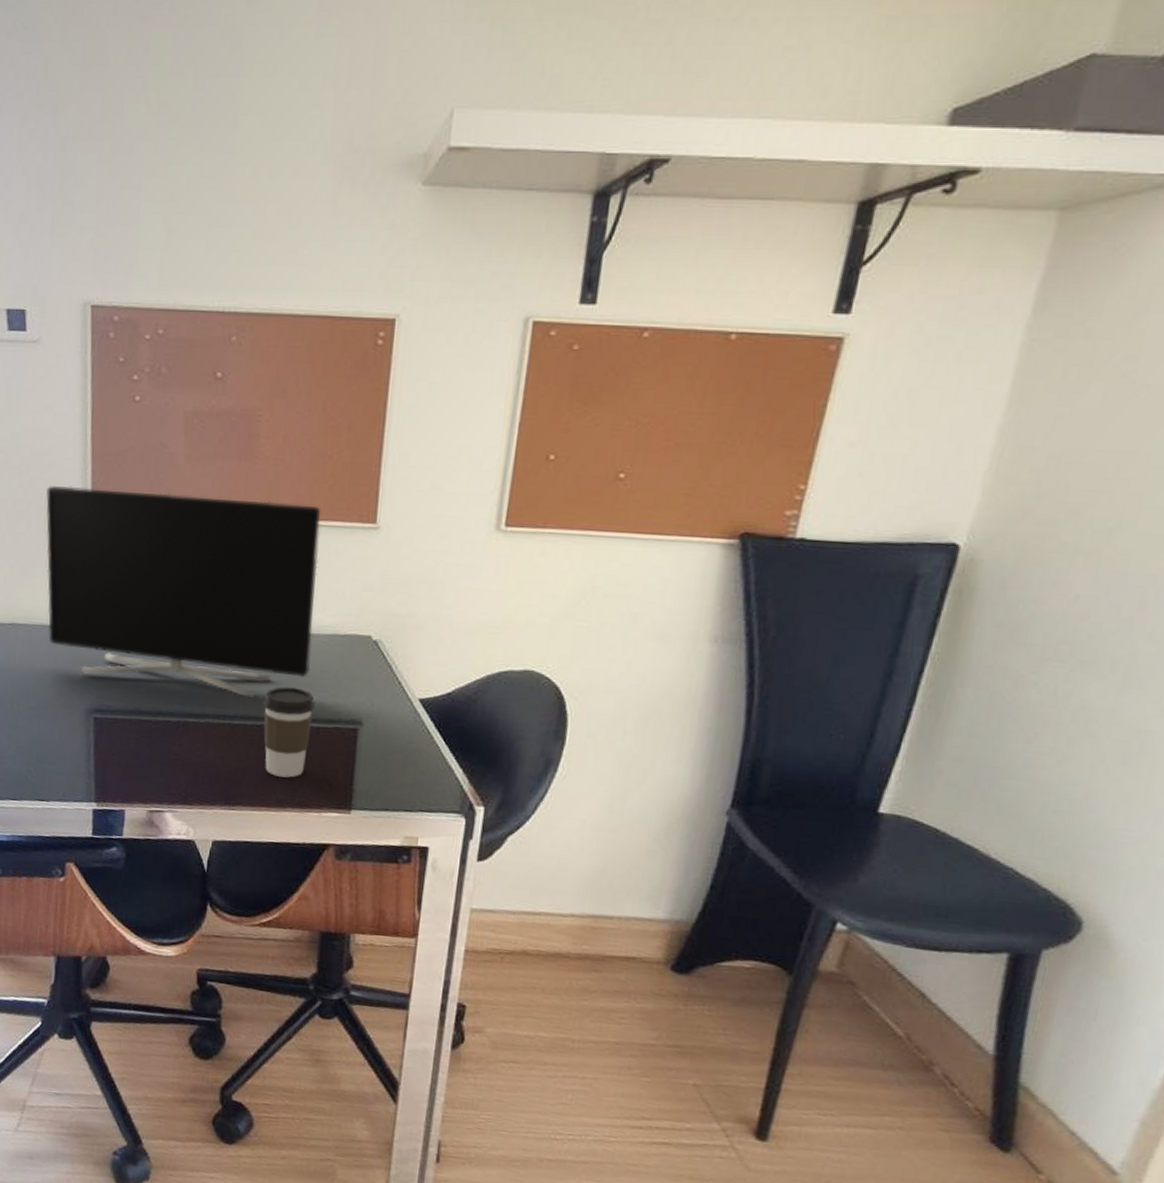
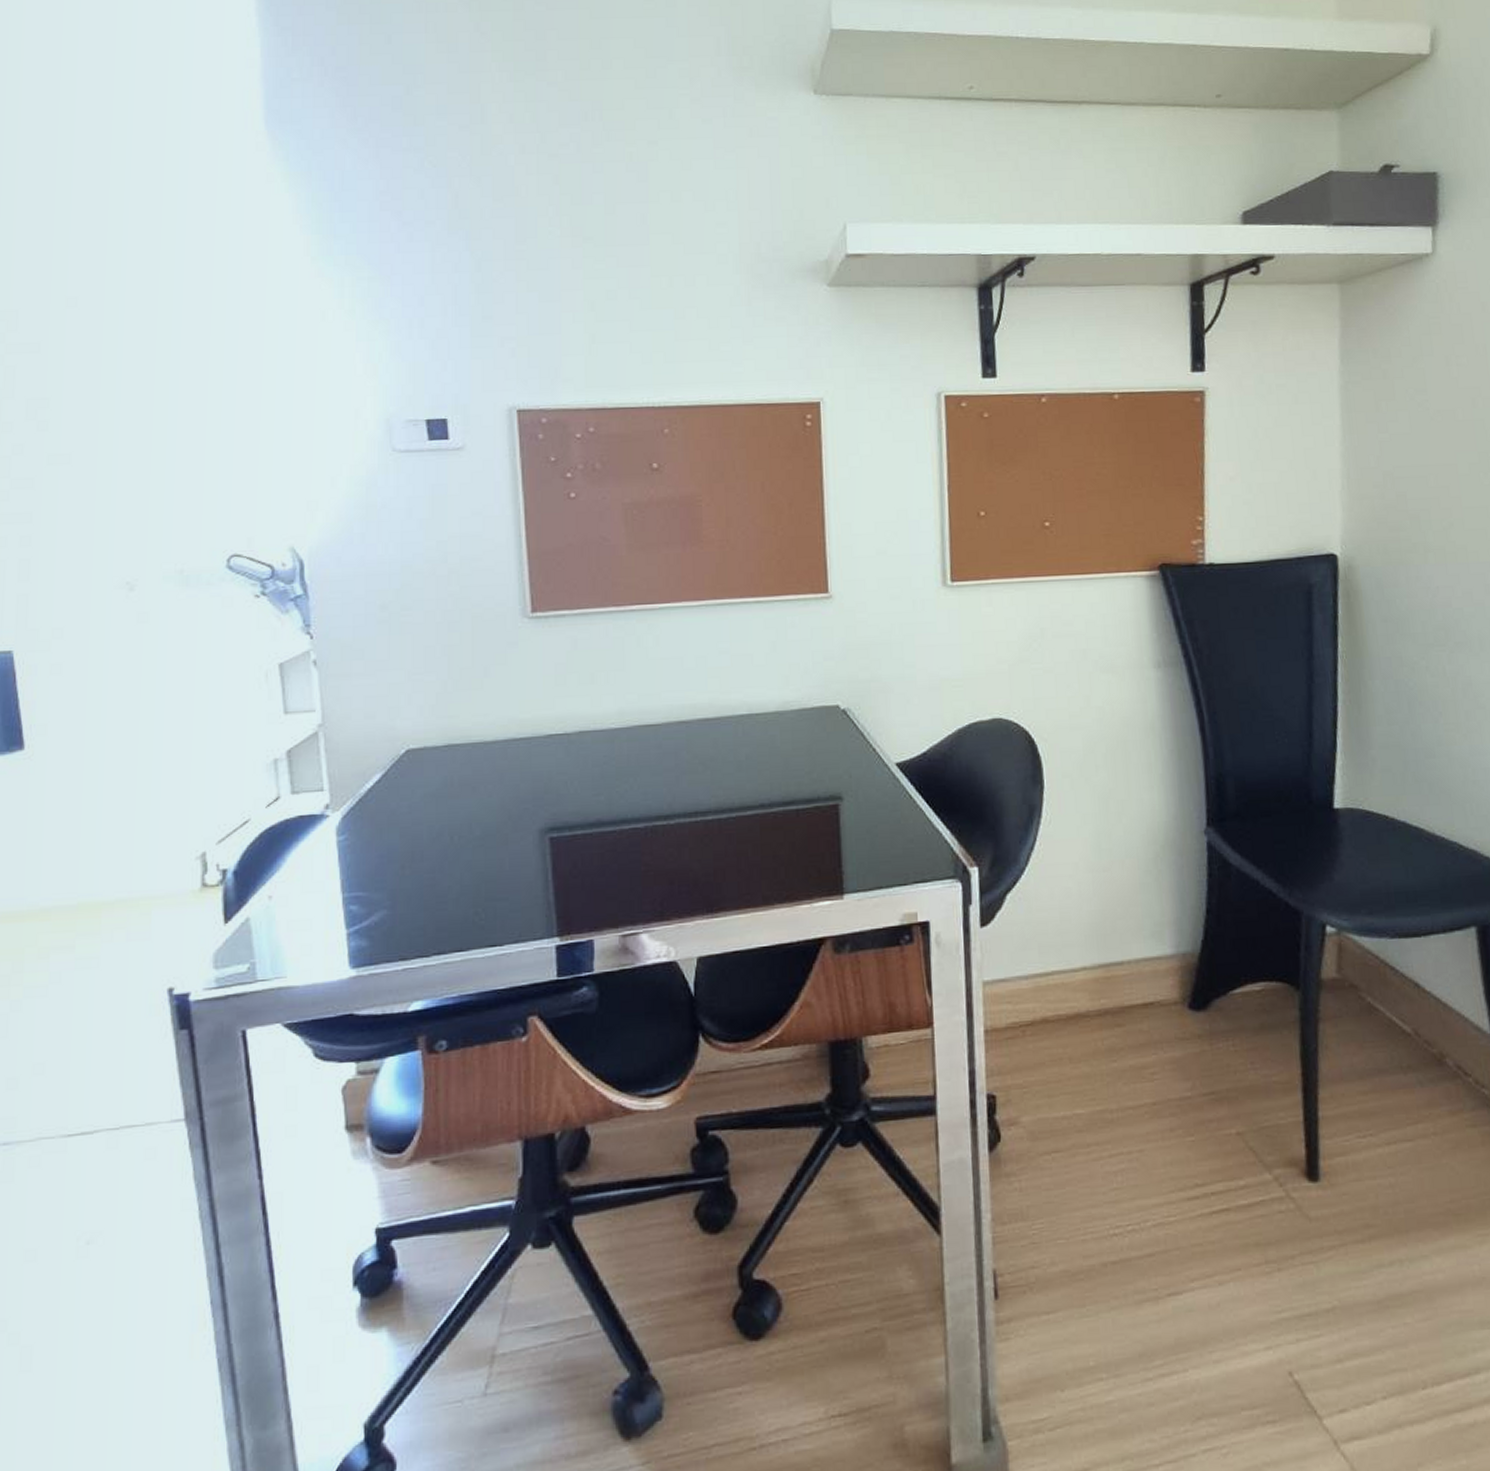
monitor: present [46,486,321,698] -> none [480,582,782,791]
coffee cup: present [263,686,315,778] -> none [736,770,791,871]

